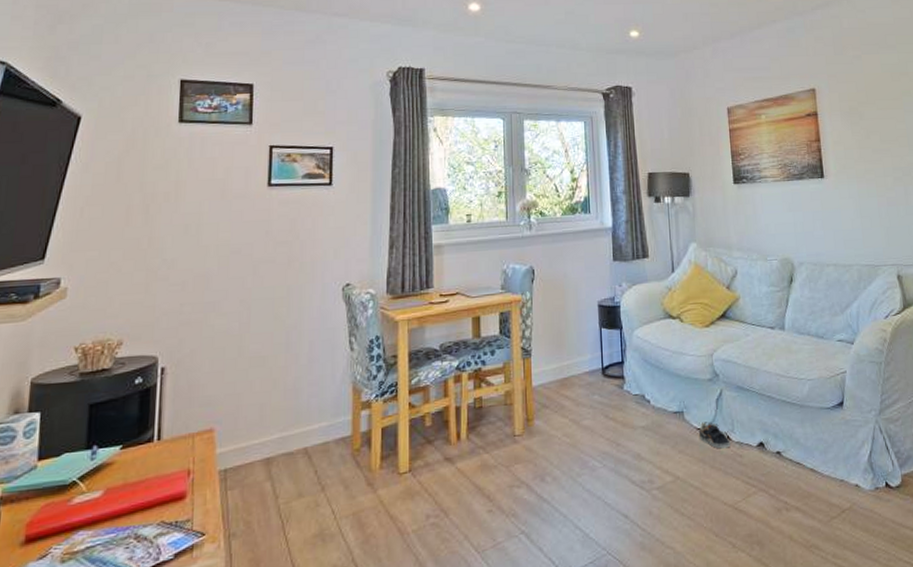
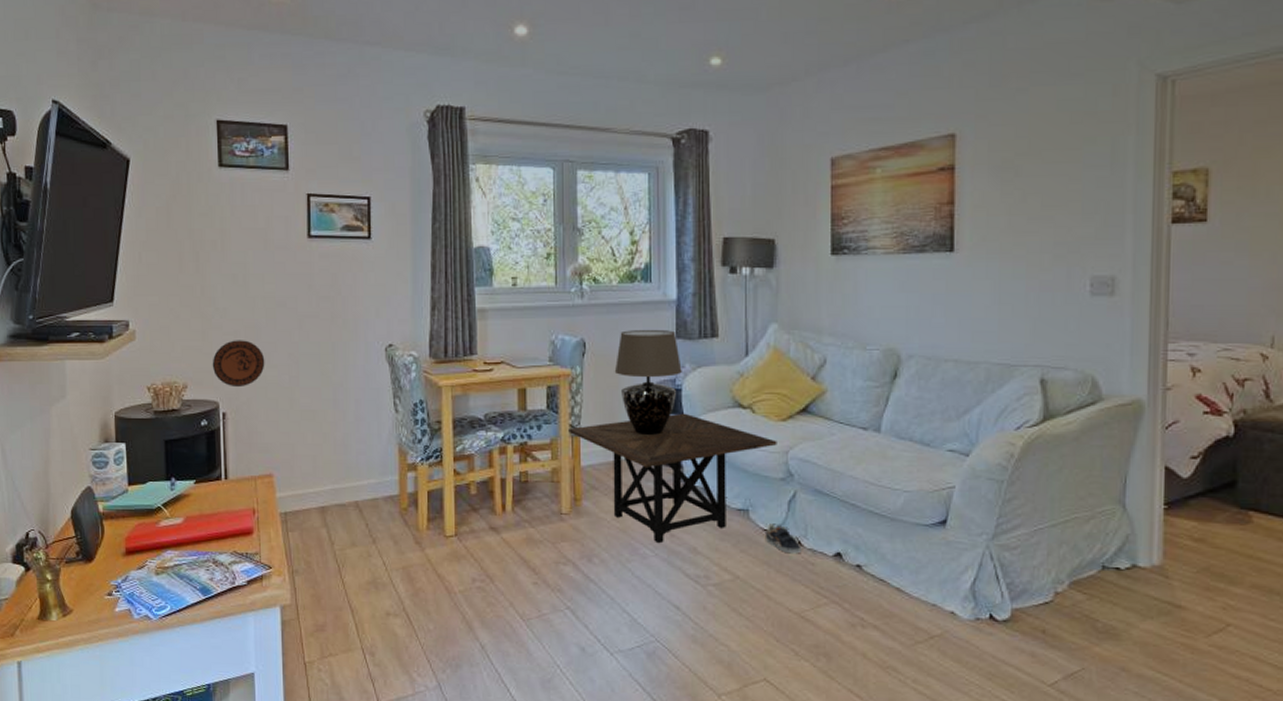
decorative plate: none [153,289,214,340] -> present [212,340,265,388]
side table: none [520,327,703,454] -> present [569,413,777,544]
table lamp: none [560,254,620,352] -> present [614,330,682,436]

